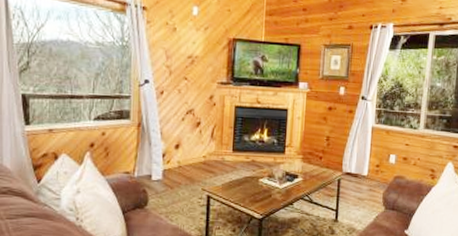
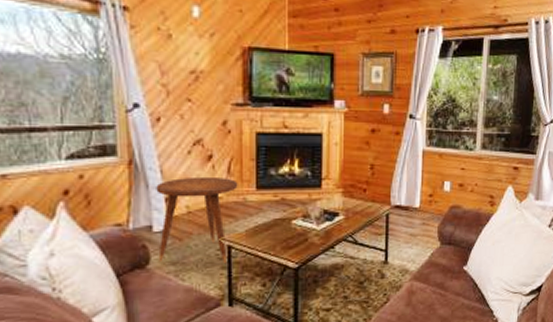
side table: none [154,138,219,211] -> present [156,176,238,265]

